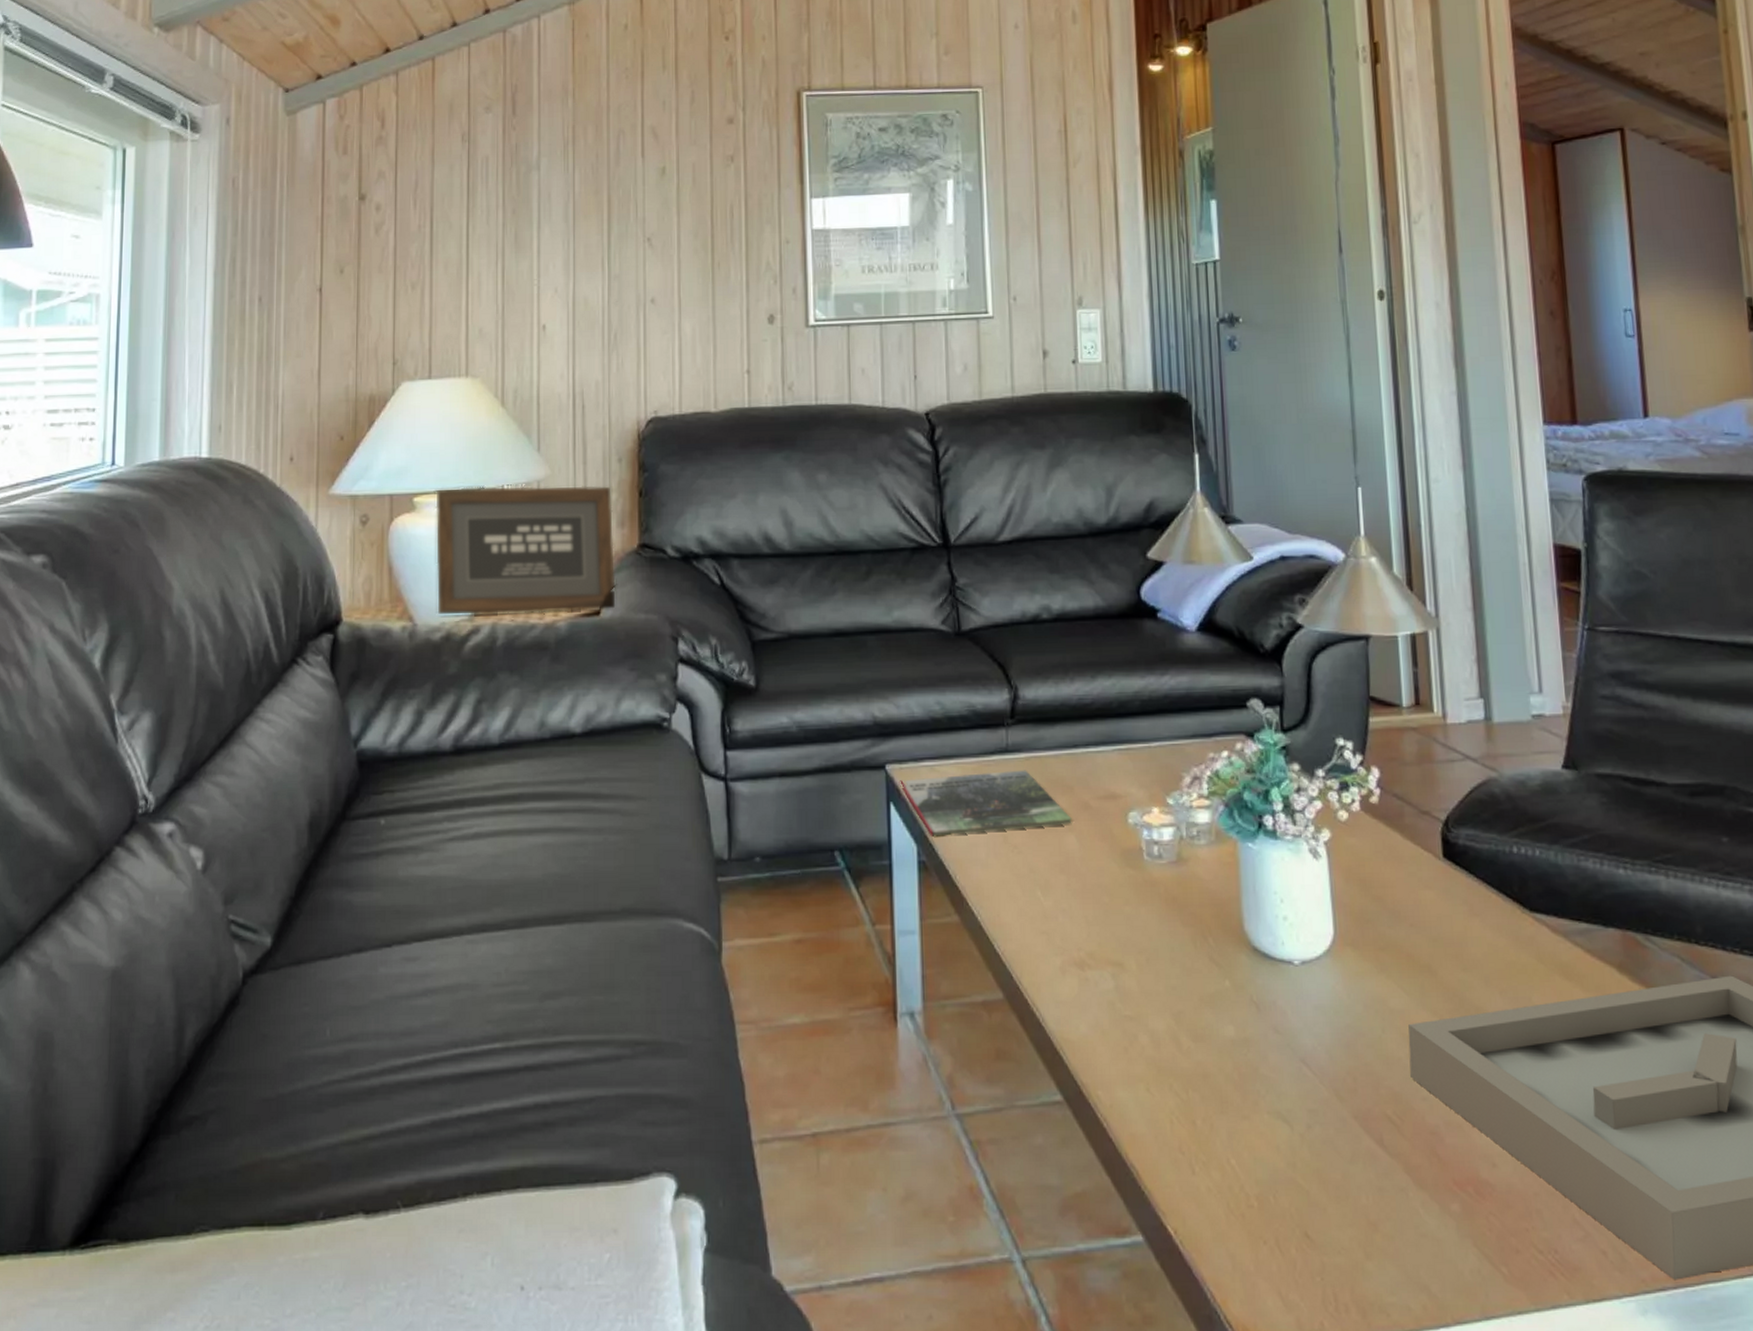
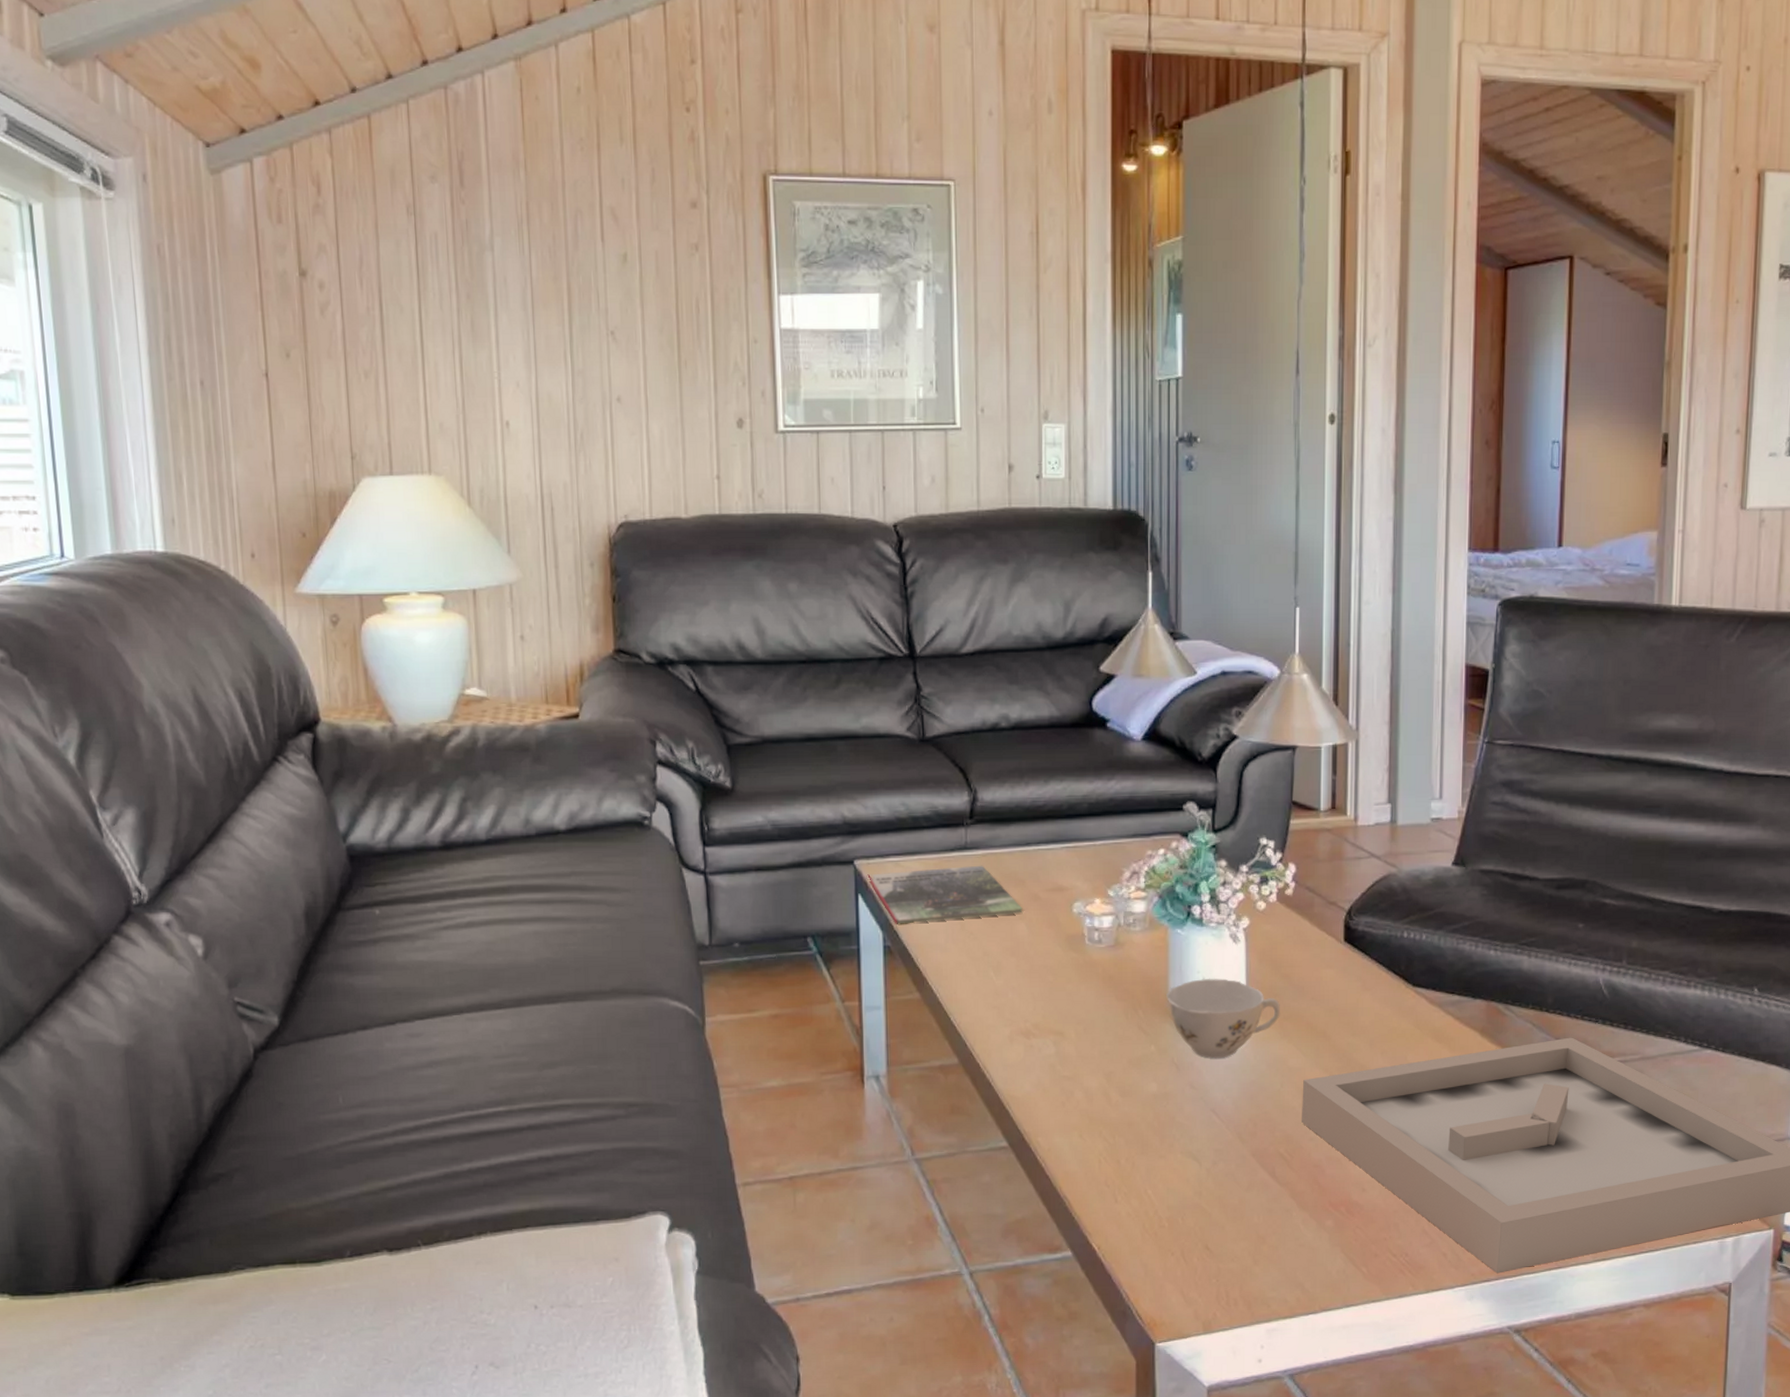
picture frame: present [435,486,616,614] -> none [407,589,594,715]
teacup: none [1240,900,1376,997] -> present [1166,978,1281,1059]

